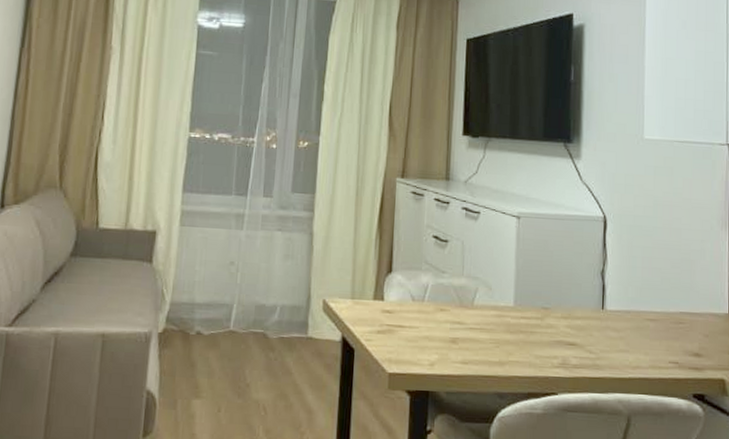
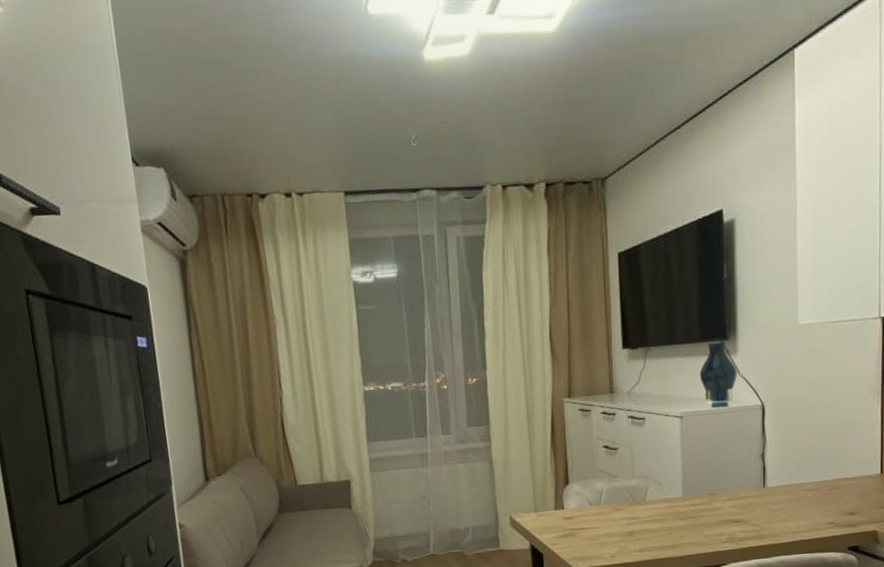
vase: none [540,143,580,214] -> present [699,342,737,408]

